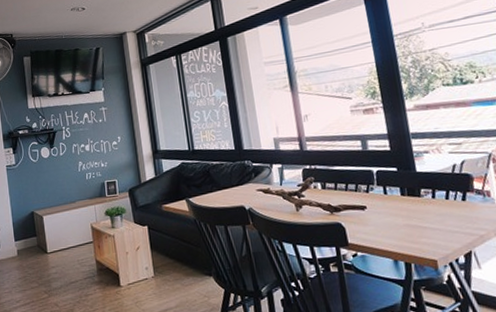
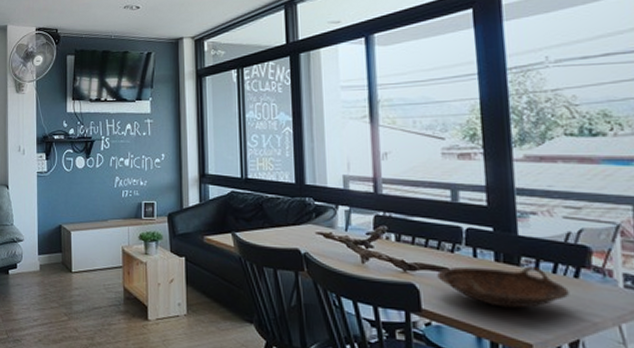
bowl: none [357,195,460,233] -> present [437,266,570,309]

